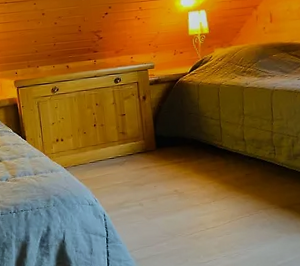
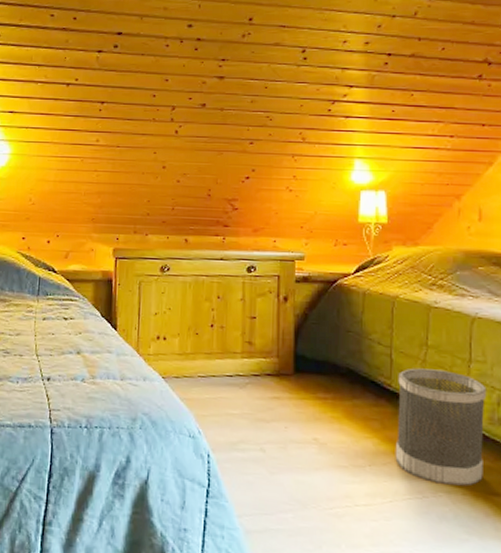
wastebasket: none [226,129,287,205] -> present [395,368,487,487]

